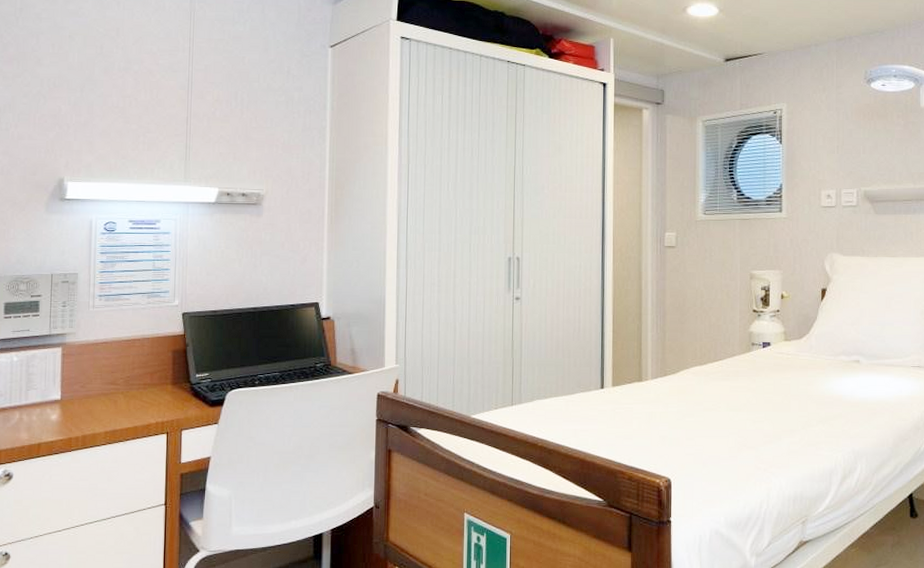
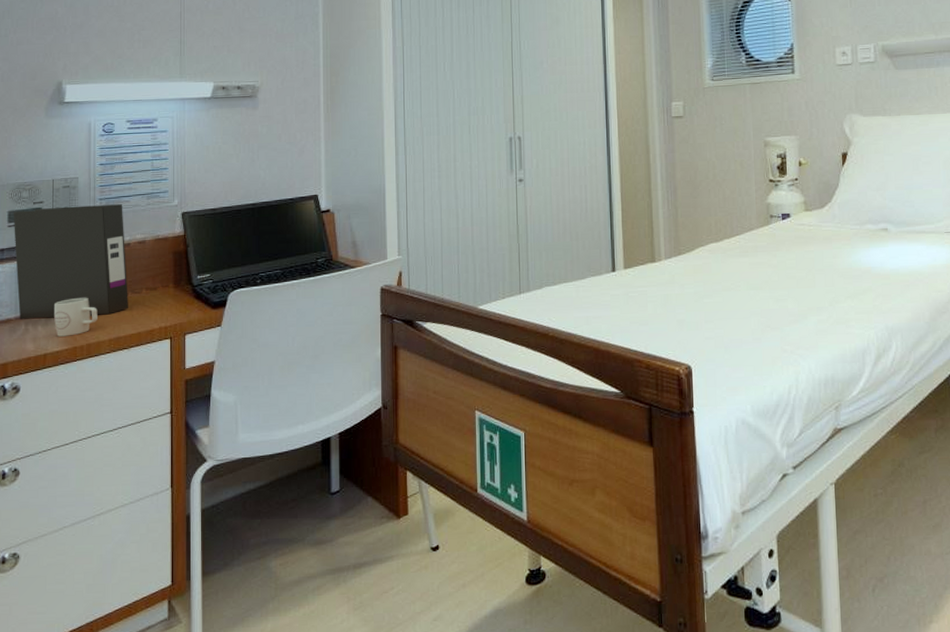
binder: none [9,301,126,409] -> present [13,204,128,319]
mug: none [49,390,95,427] -> present [53,297,99,337]

